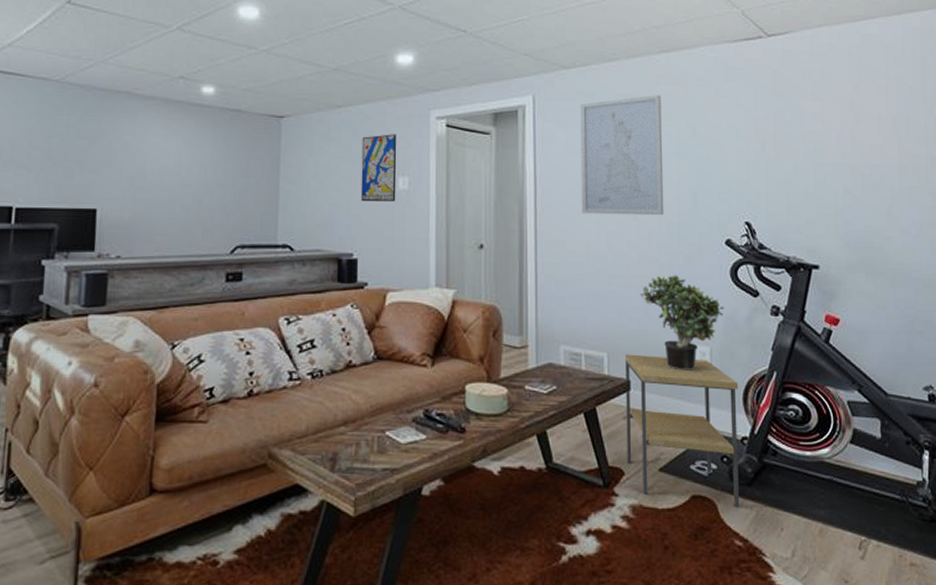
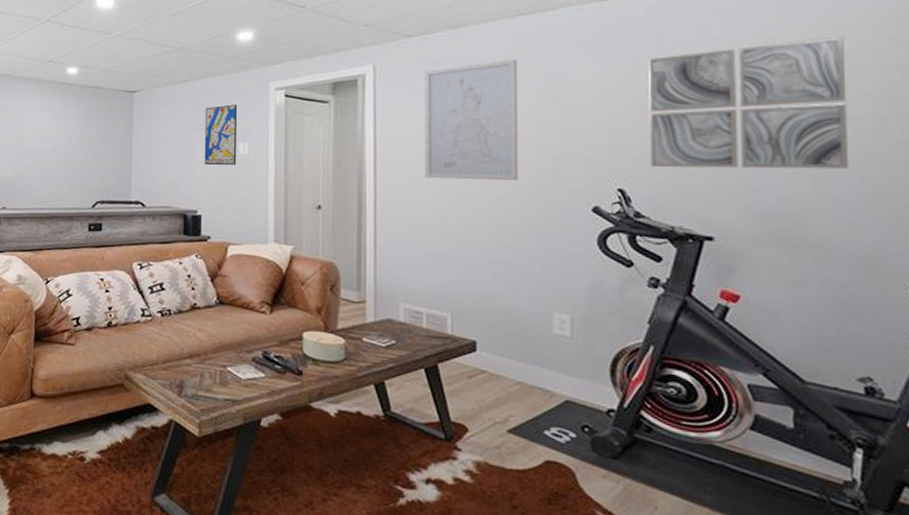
side table: present [624,354,740,508] -> none [470,316,605,480]
potted plant: present [639,275,725,371] -> none [488,241,590,337]
wall art: none [766,85,912,202] -> present [649,36,849,169]

